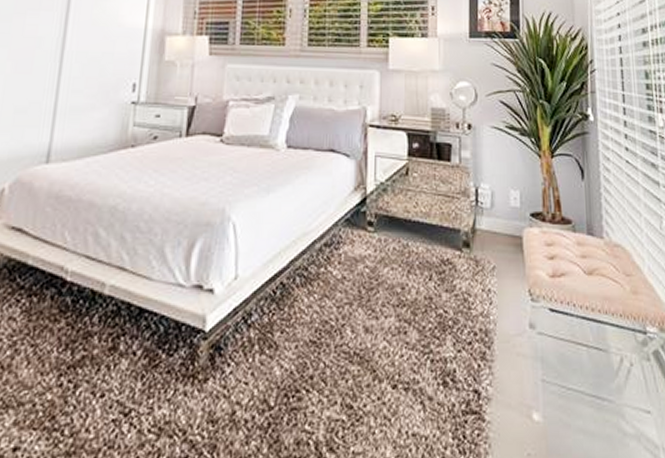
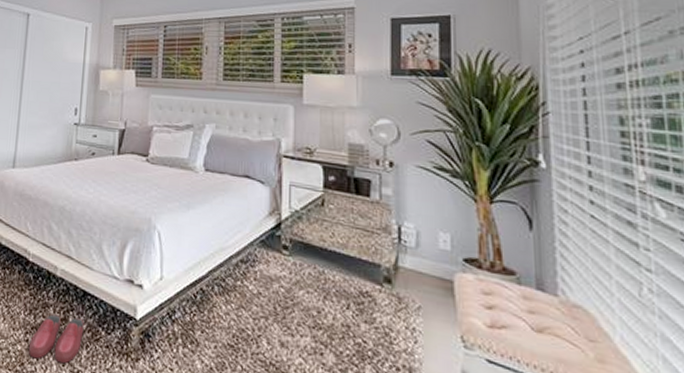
slippers: none [63,343,140,407] -> present [29,314,84,364]

